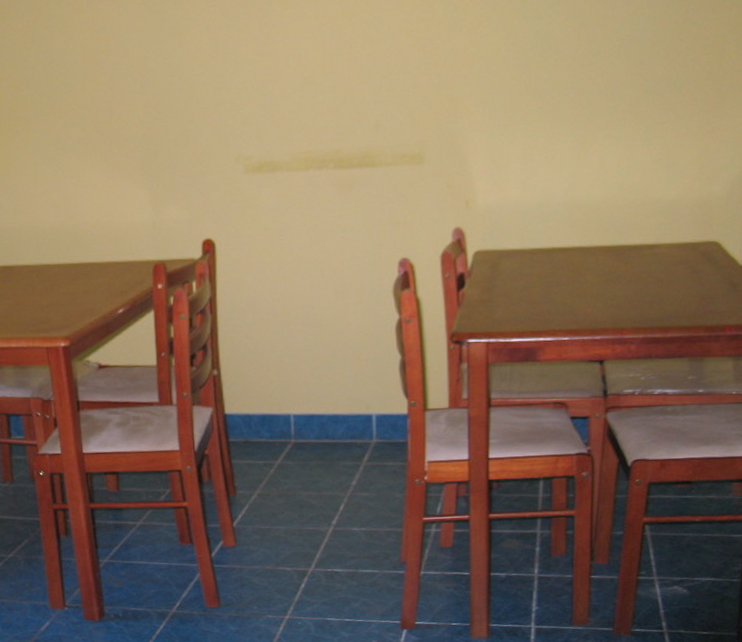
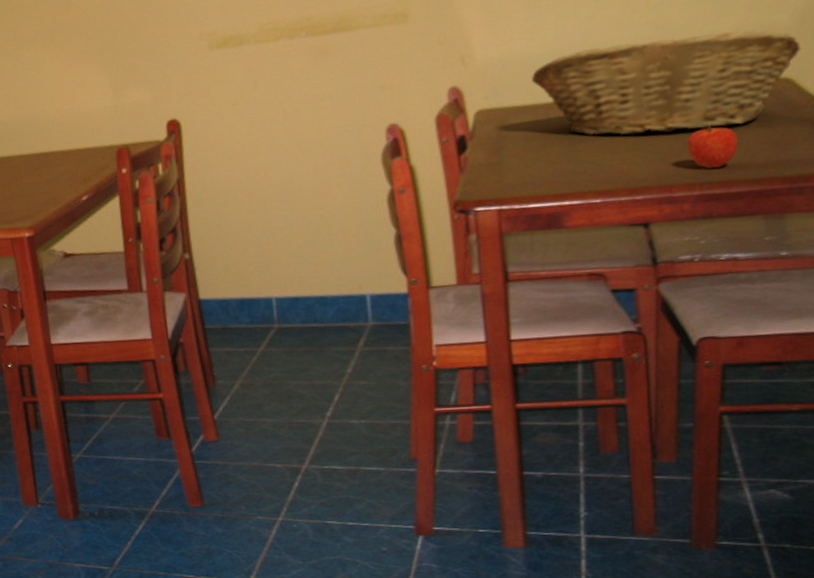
fruit basket: none [522,197,728,282] -> present [532,29,801,136]
fruit: none [637,277,676,315] -> present [687,124,739,169]

